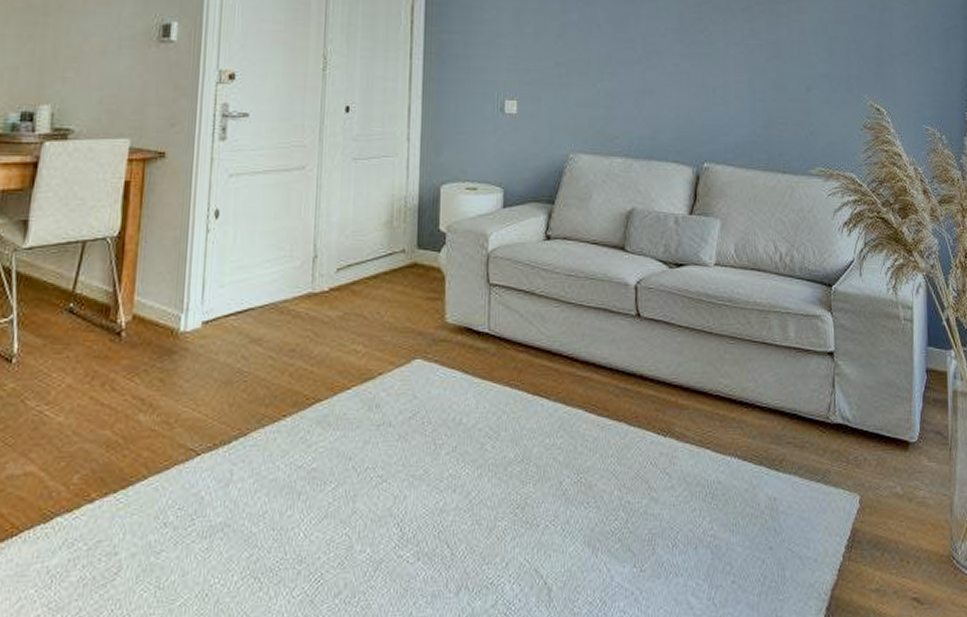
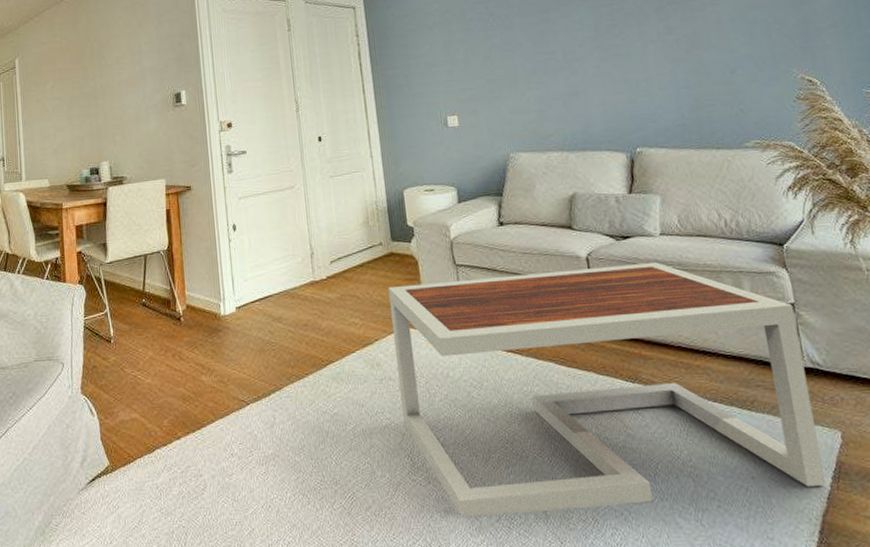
coffee table: none [399,297,840,603] -> present [388,262,827,518]

